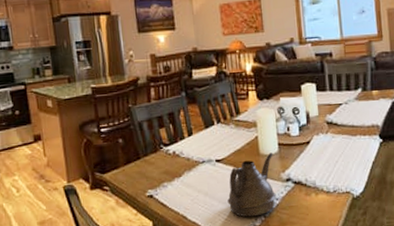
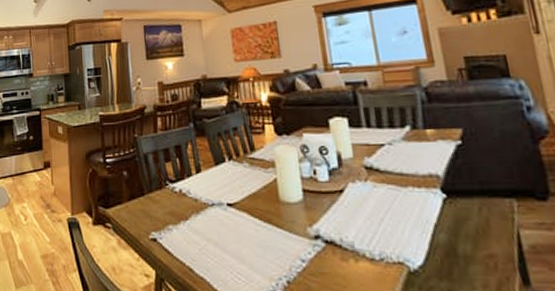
teapot: present [227,152,277,217] -> none [241,200,303,280]

